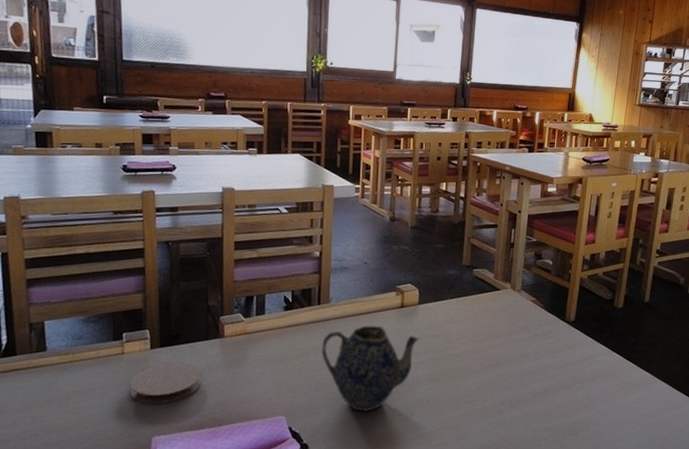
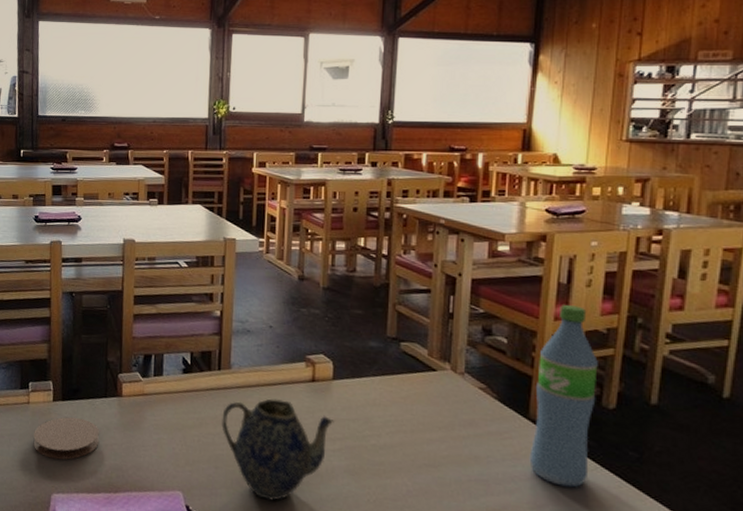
water bottle: none [564,232,613,369] -> present [529,305,598,488]

